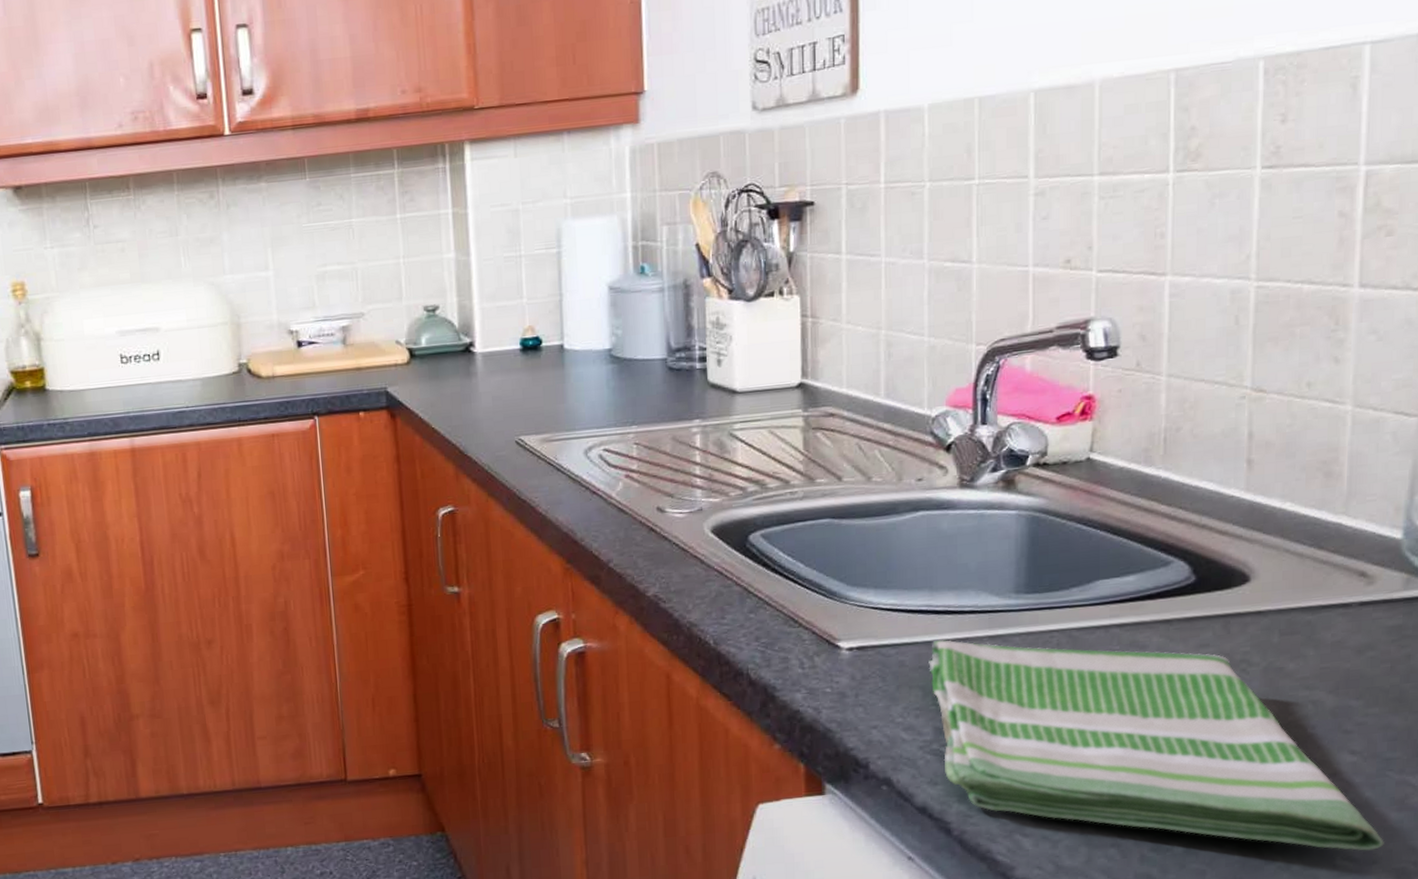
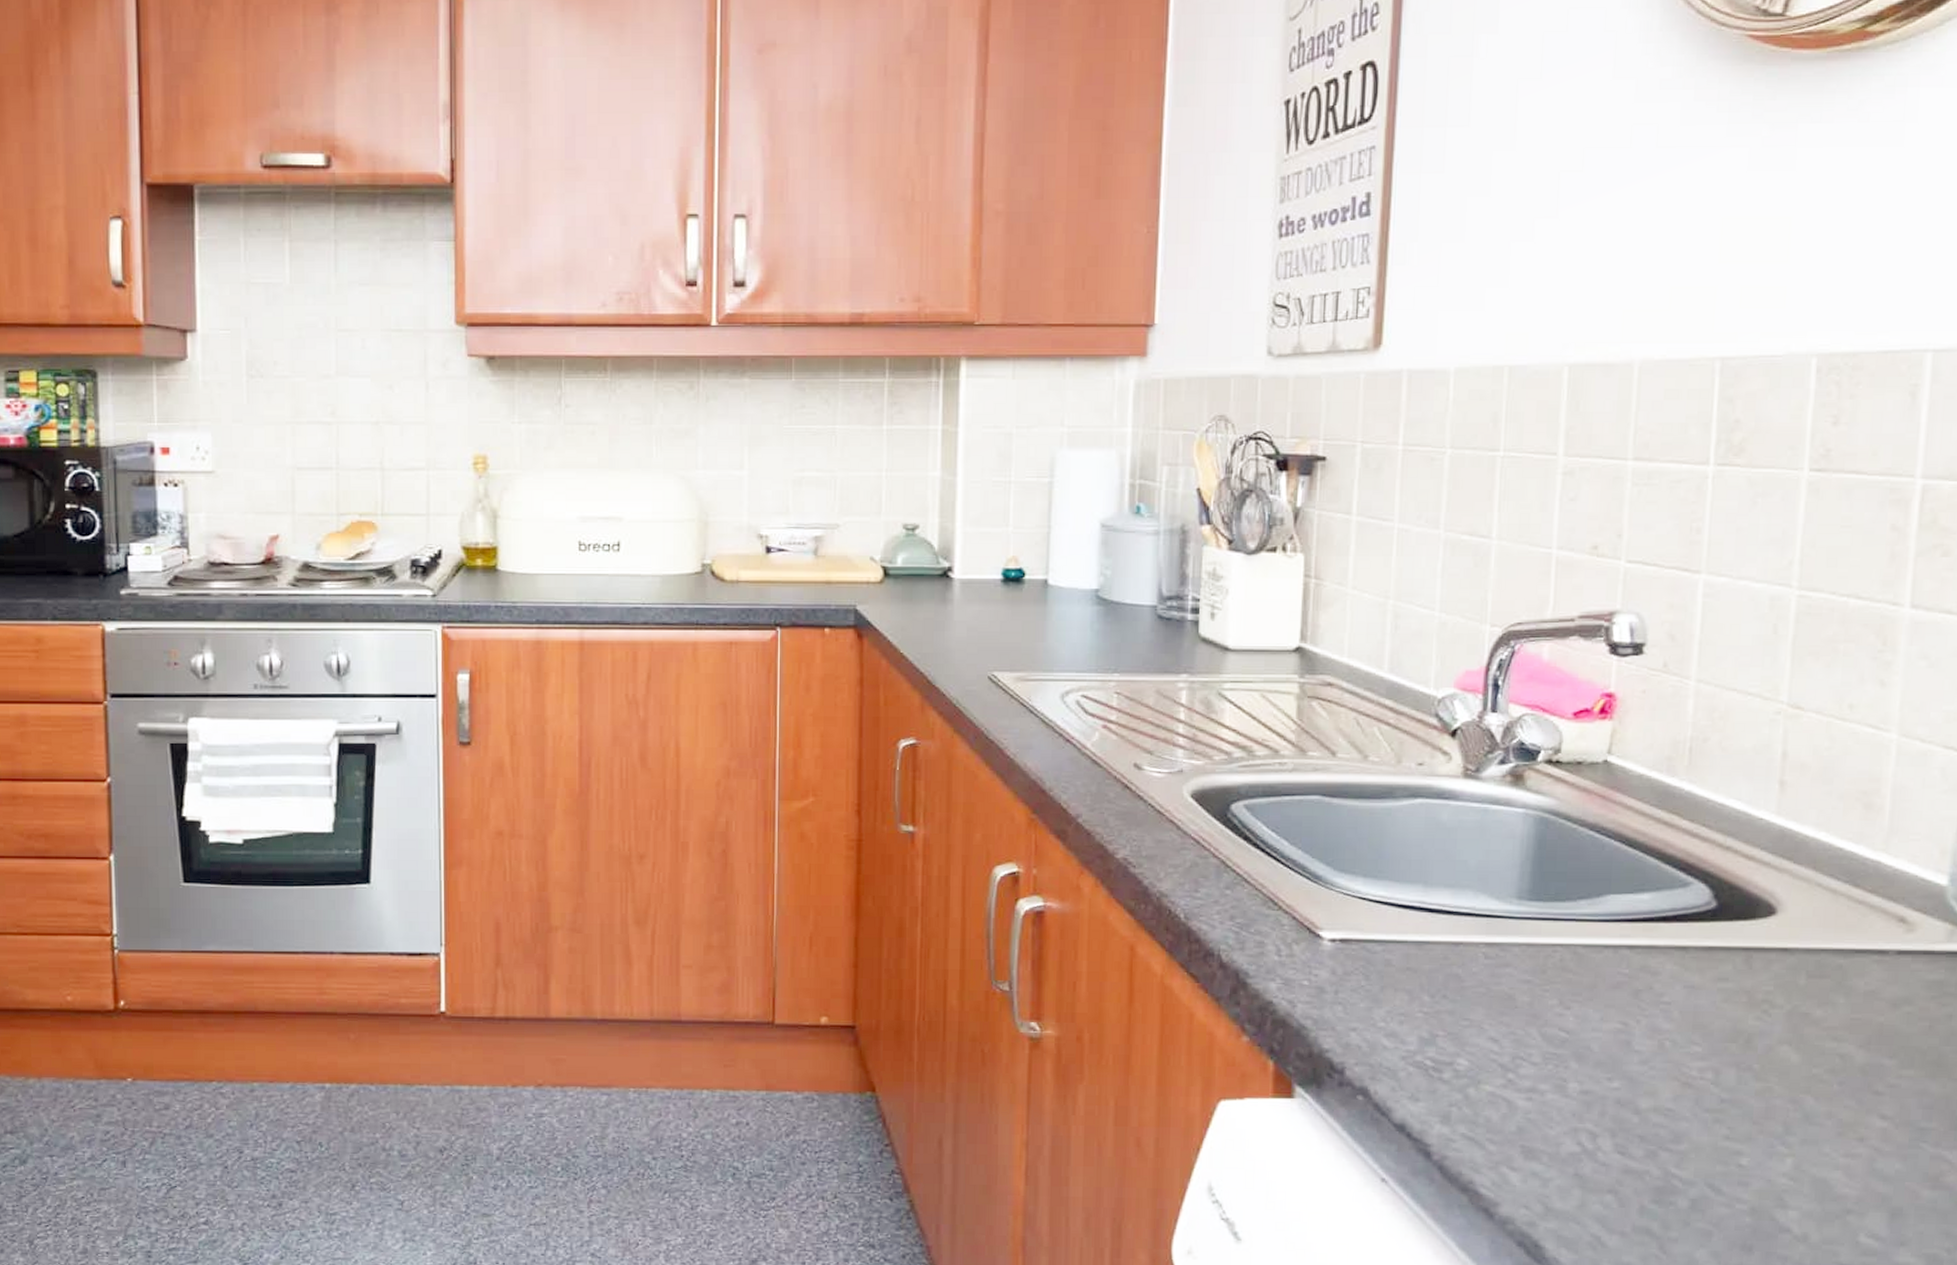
dish towel: present [928,640,1384,851] -> none [1417,942,1915,1230]

